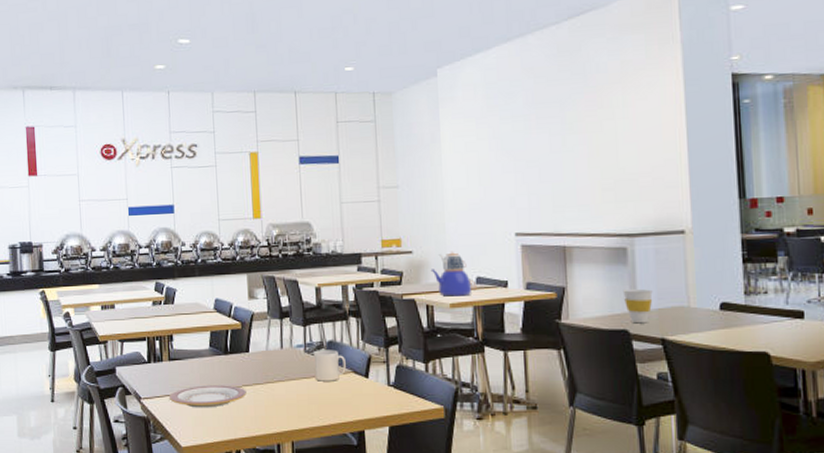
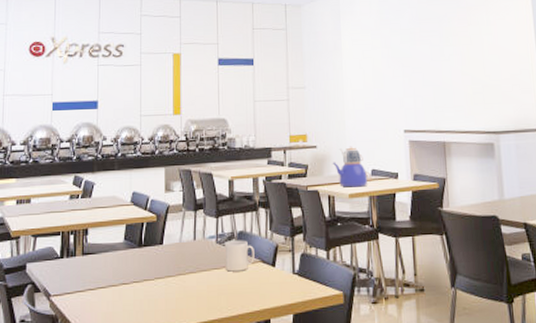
plate: present [168,385,247,408] -> none [79,278,158,304]
cup: present [622,288,653,324] -> none [492,179,516,210]

